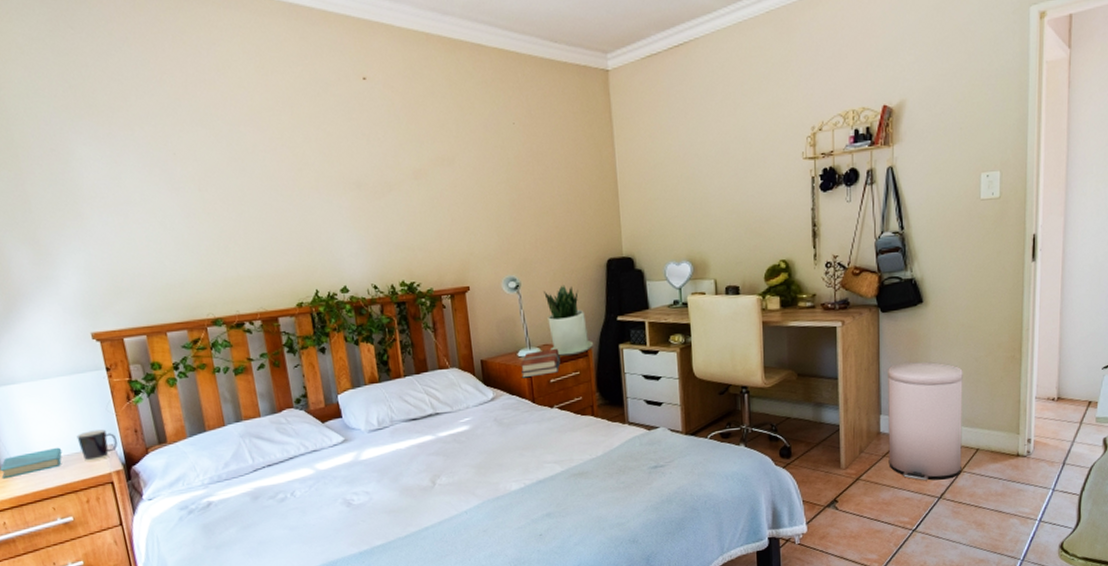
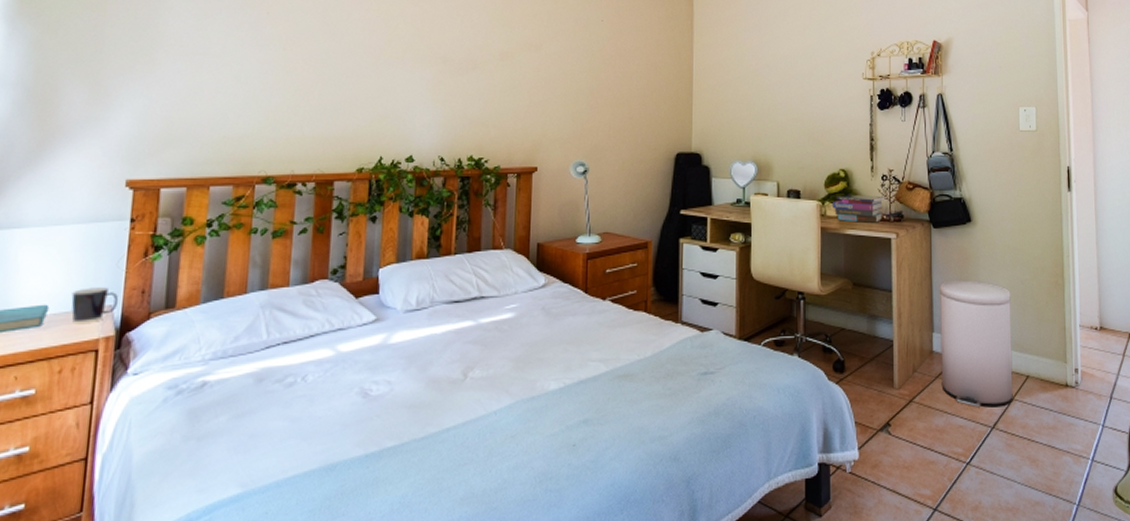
books: present [521,349,561,378] -> none [578,238,620,266]
planter: present [544,284,594,357] -> none [610,174,655,247]
books: none [774,284,830,314] -> present [833,194,885,223]

